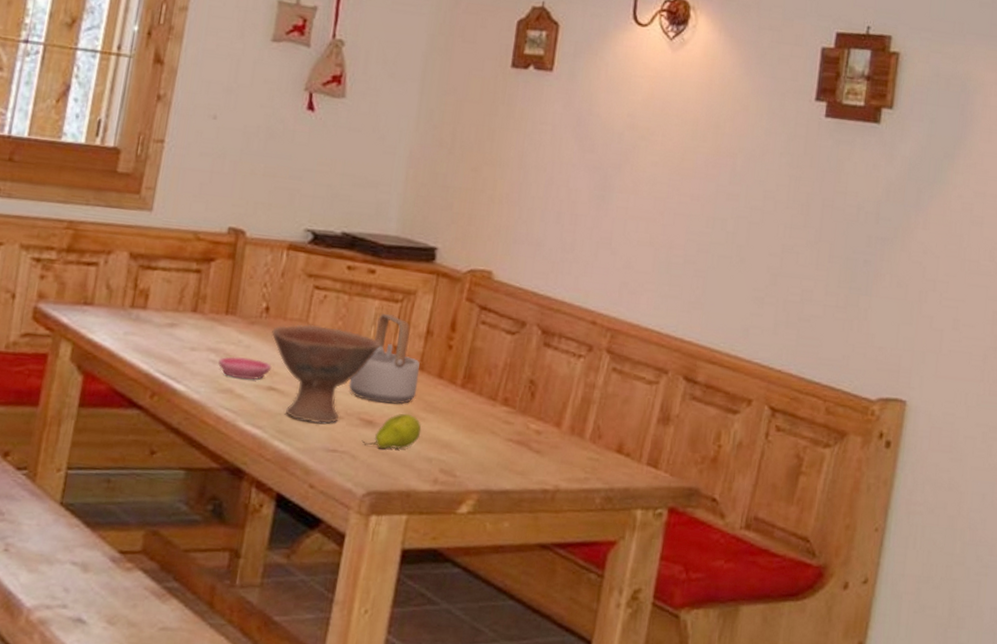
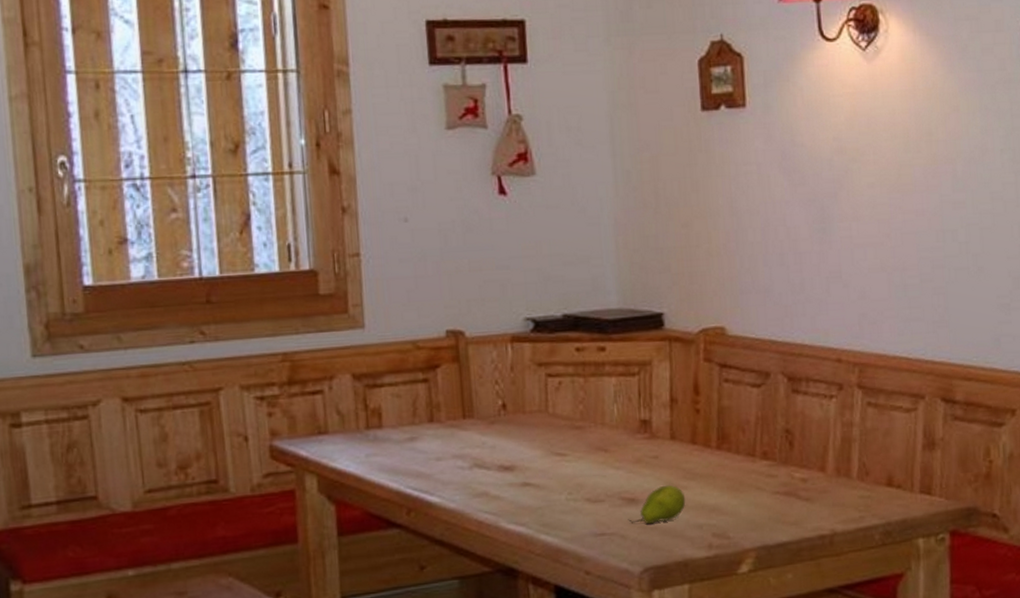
saucer: present [218,356,272,380] -> none [467,457,522,481]
bowl: present [271,324,381,424] -> none [514,412,627,511]
teapot: present [348,314,420,405] -> none [603,389,674,480]

